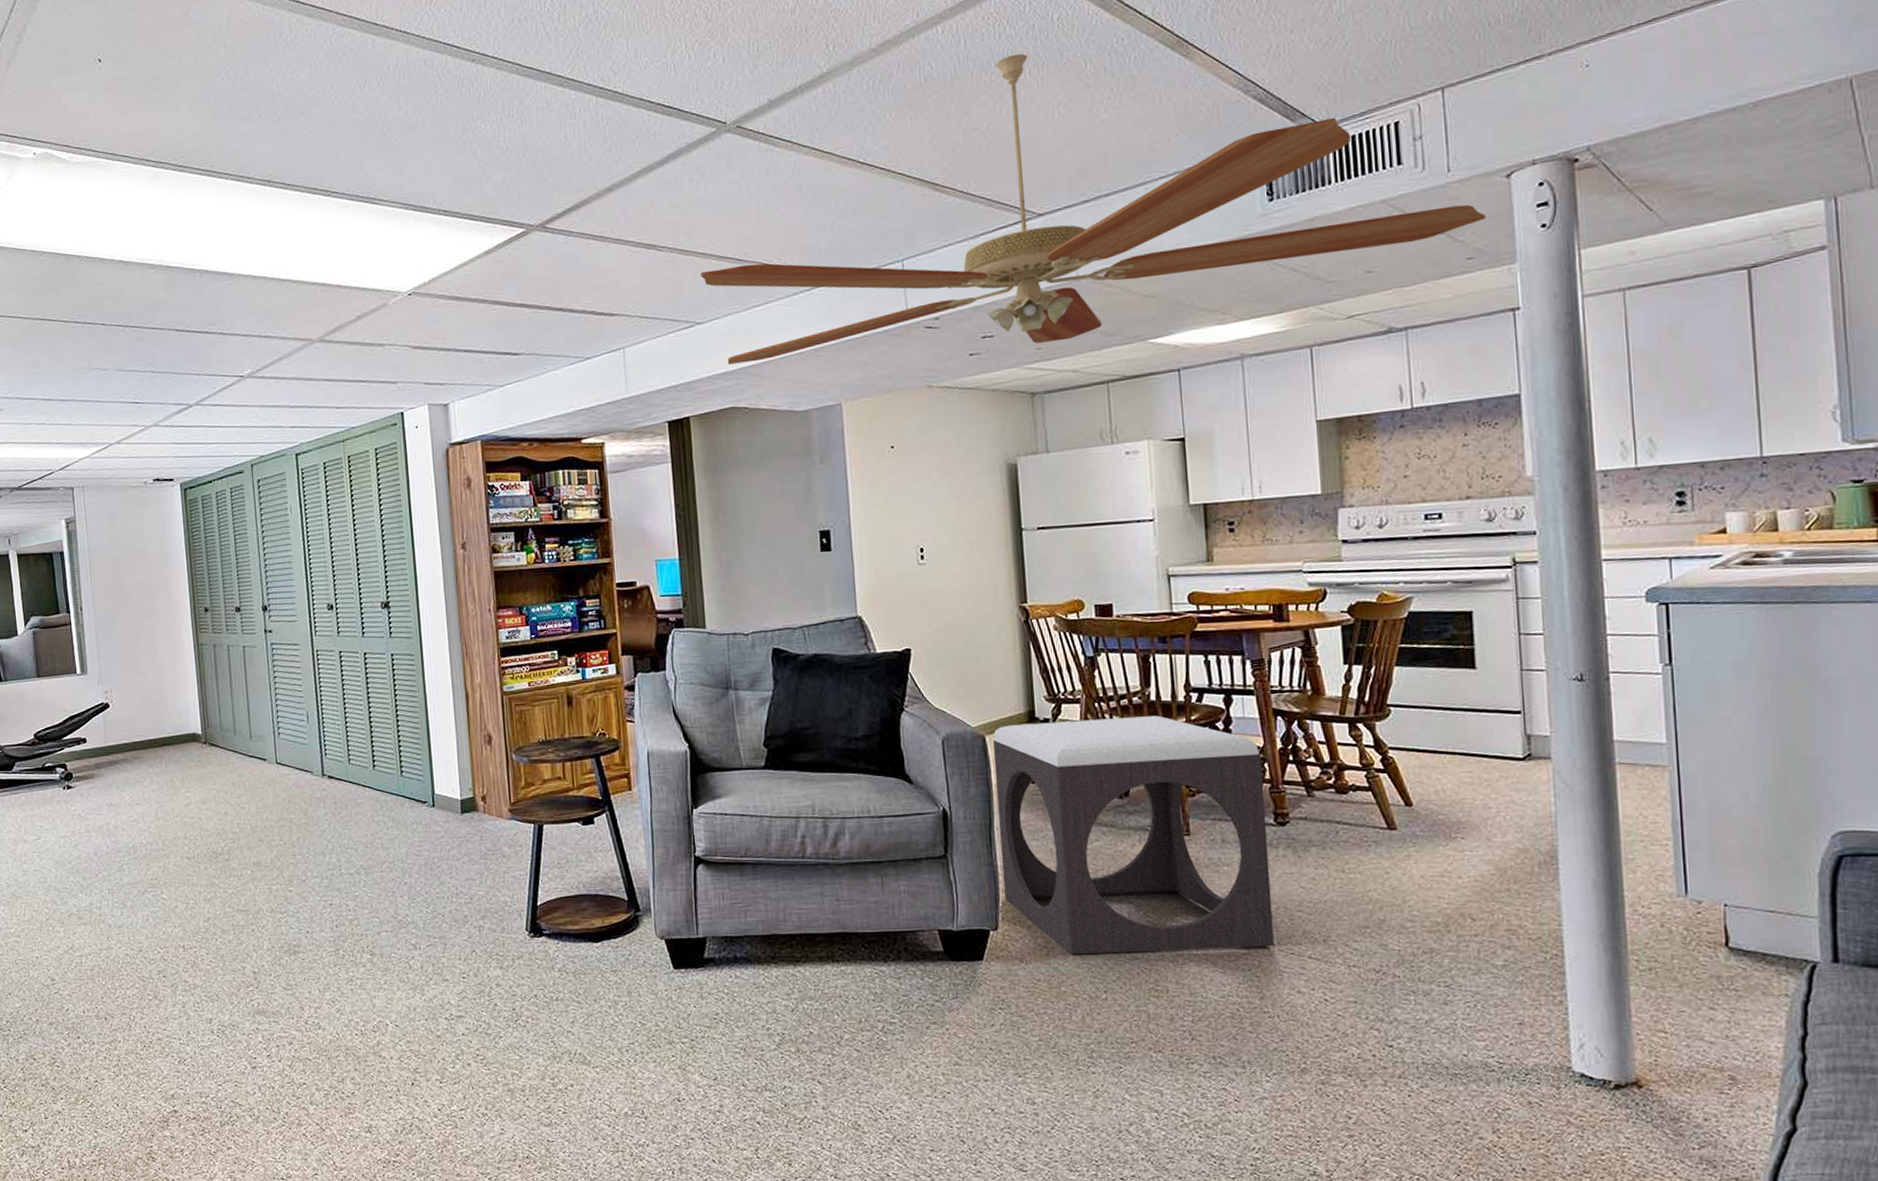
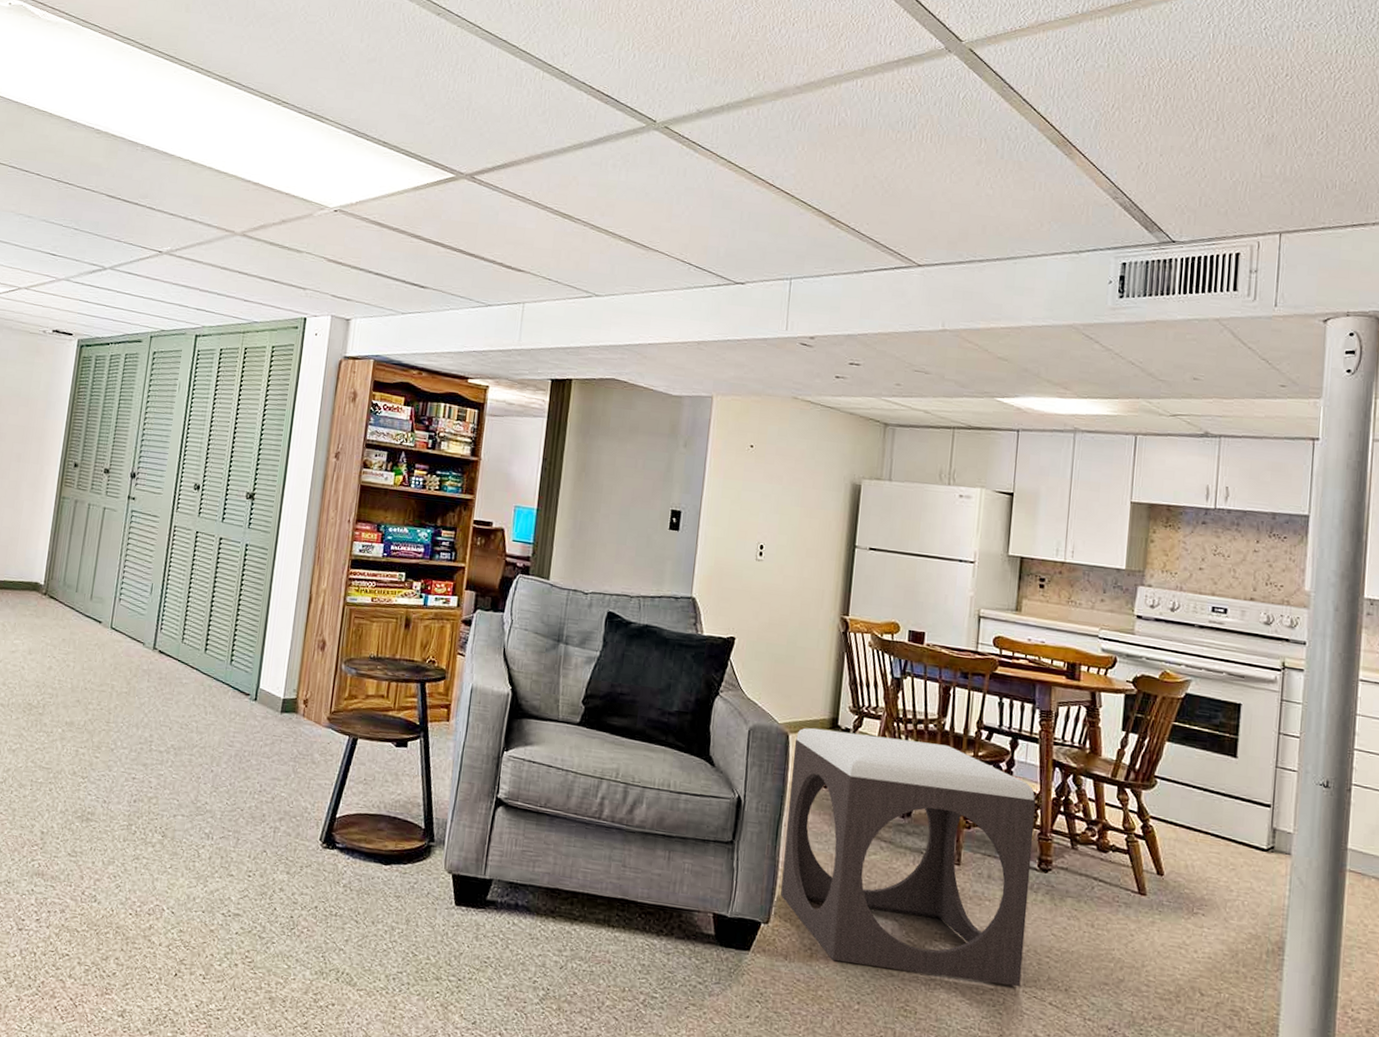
ceiling fan: present [701,53,1486,366] -> none [607,119,1301,383]

